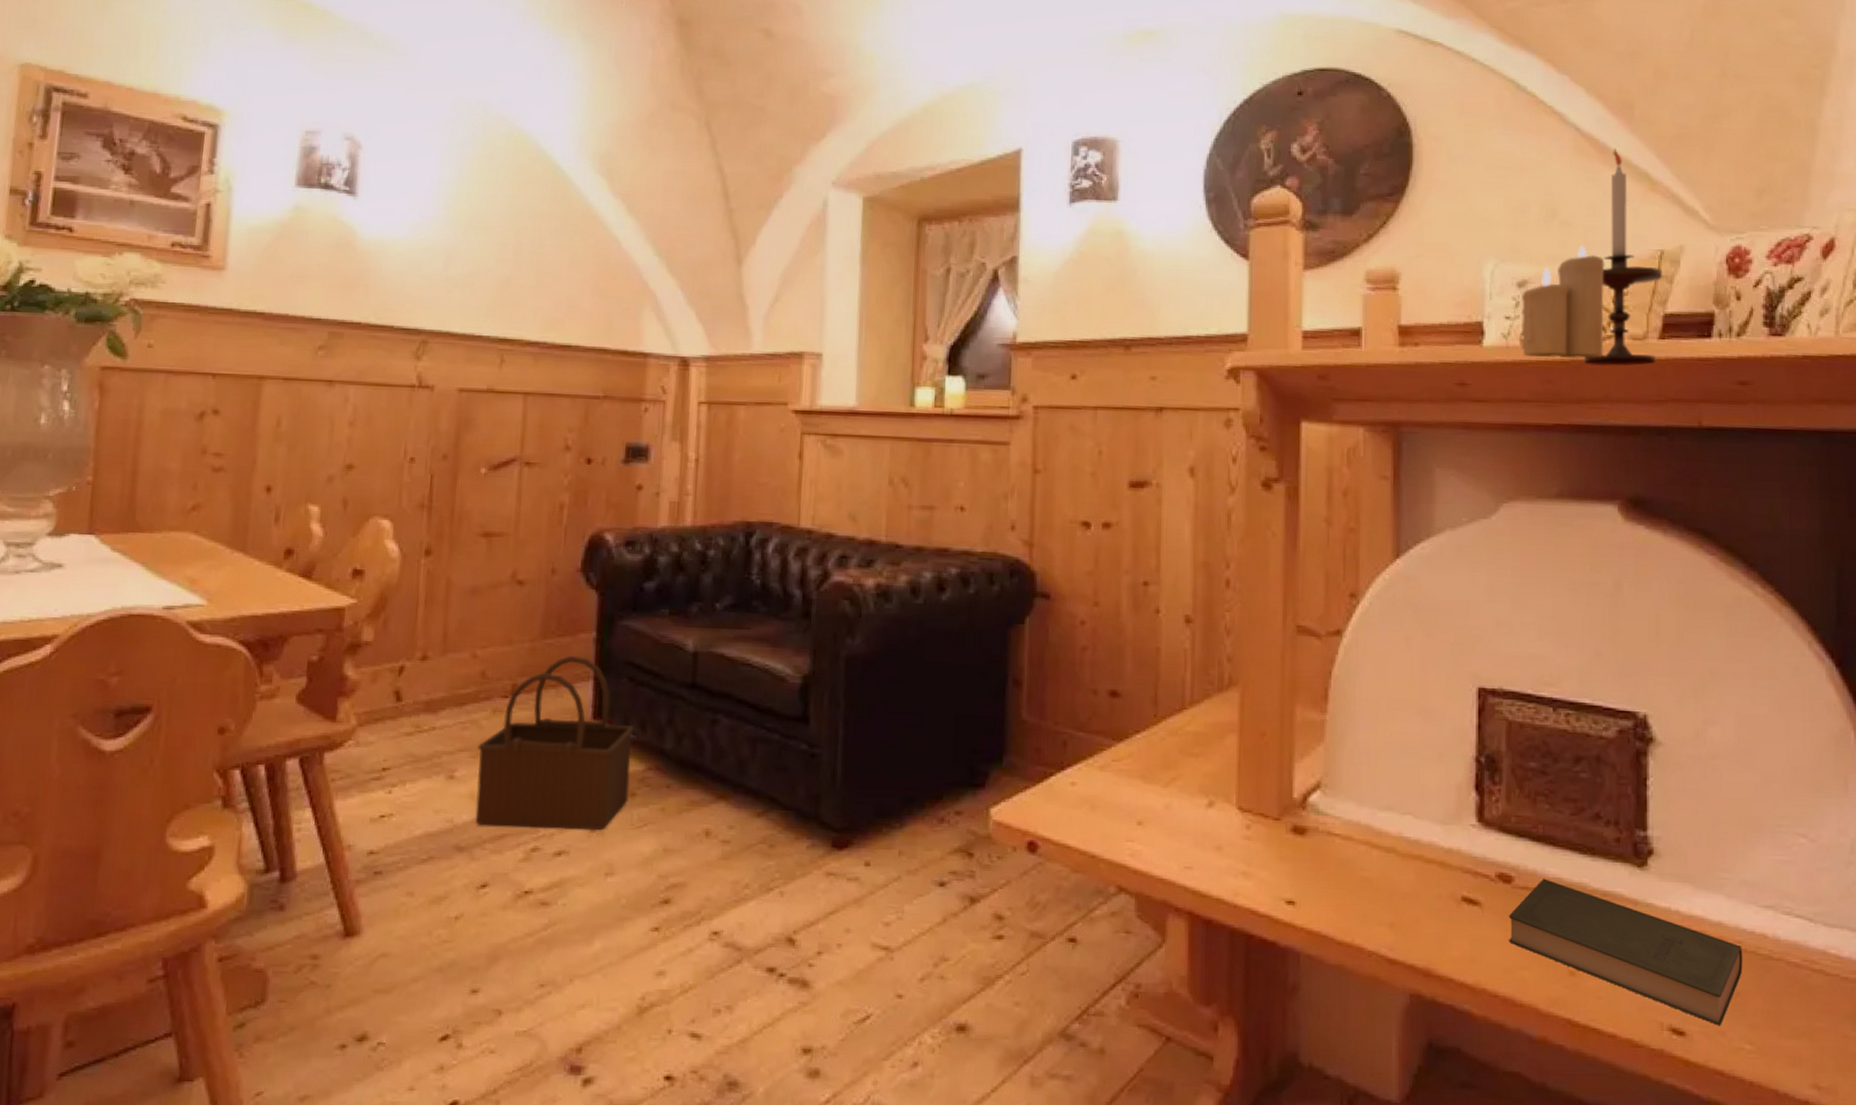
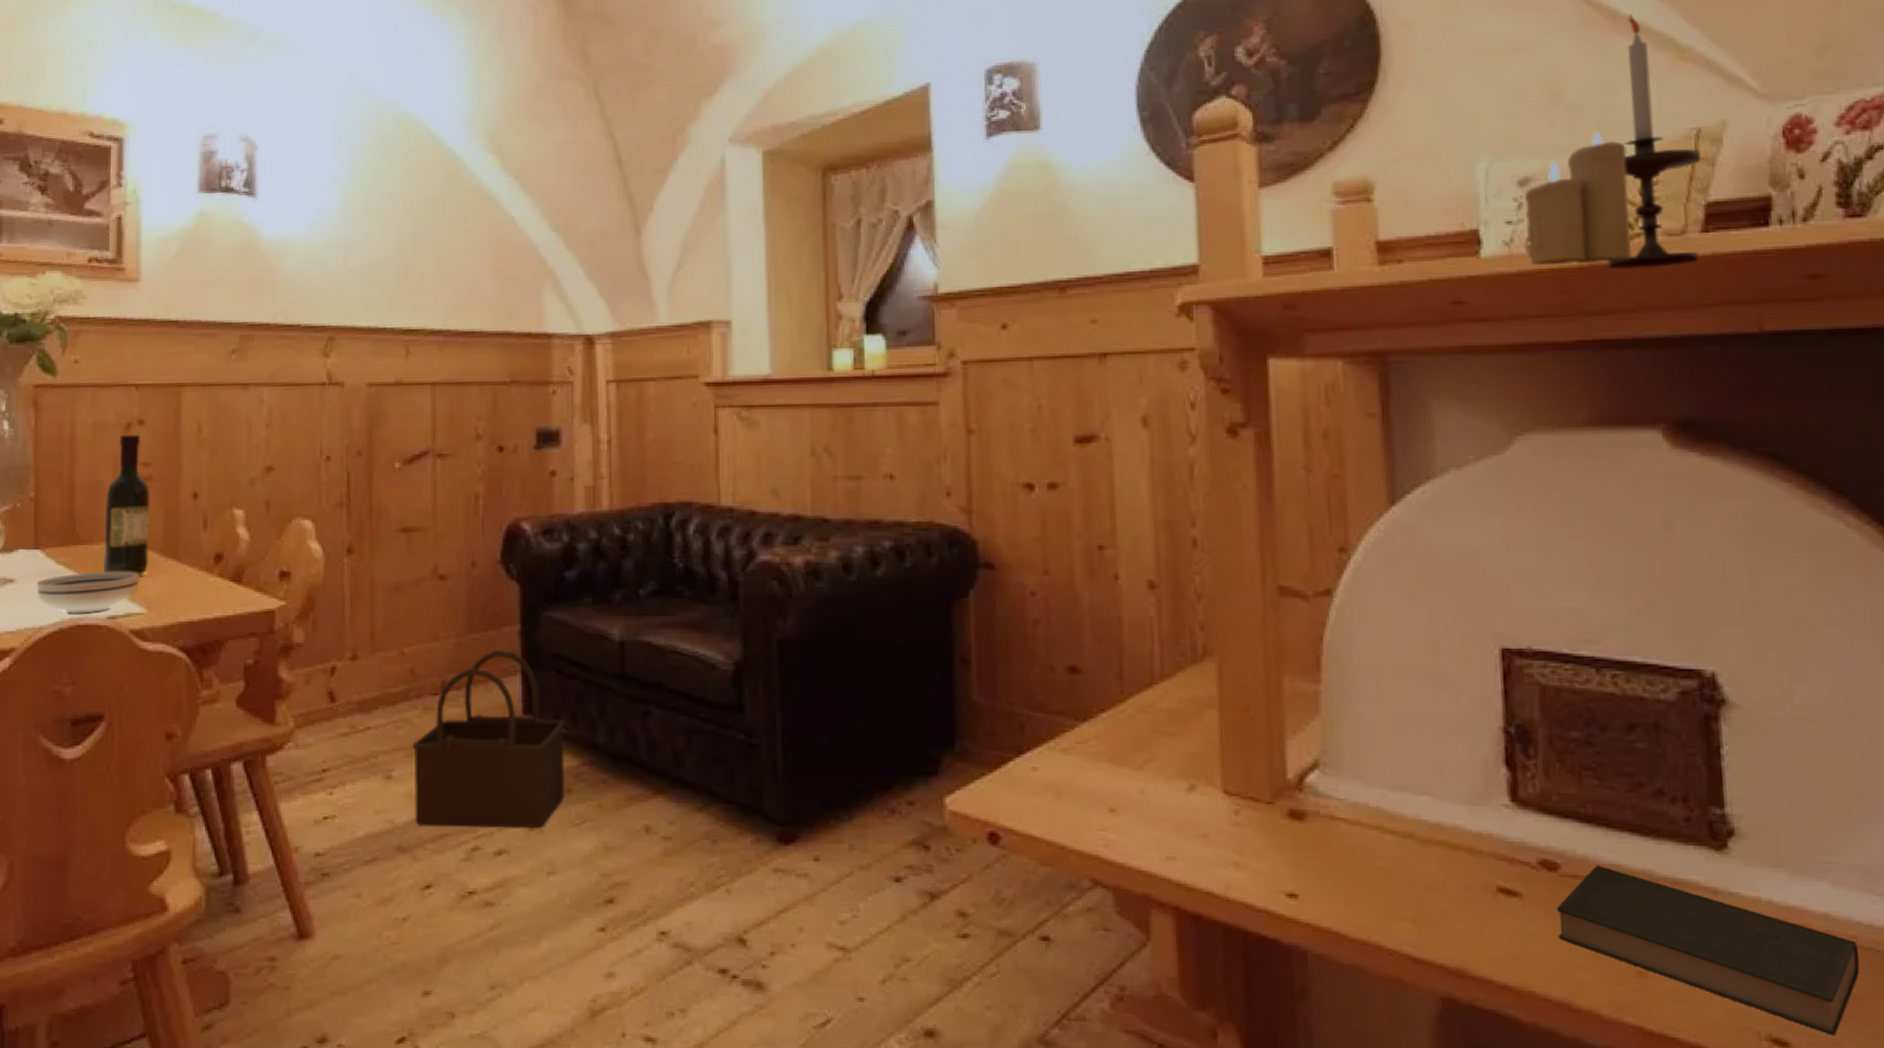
bowl: none [87,561,202,603] -> present [36,572,140,614]
wine bottle: none [162,424,220,567] -> present [102,435,151,575]

